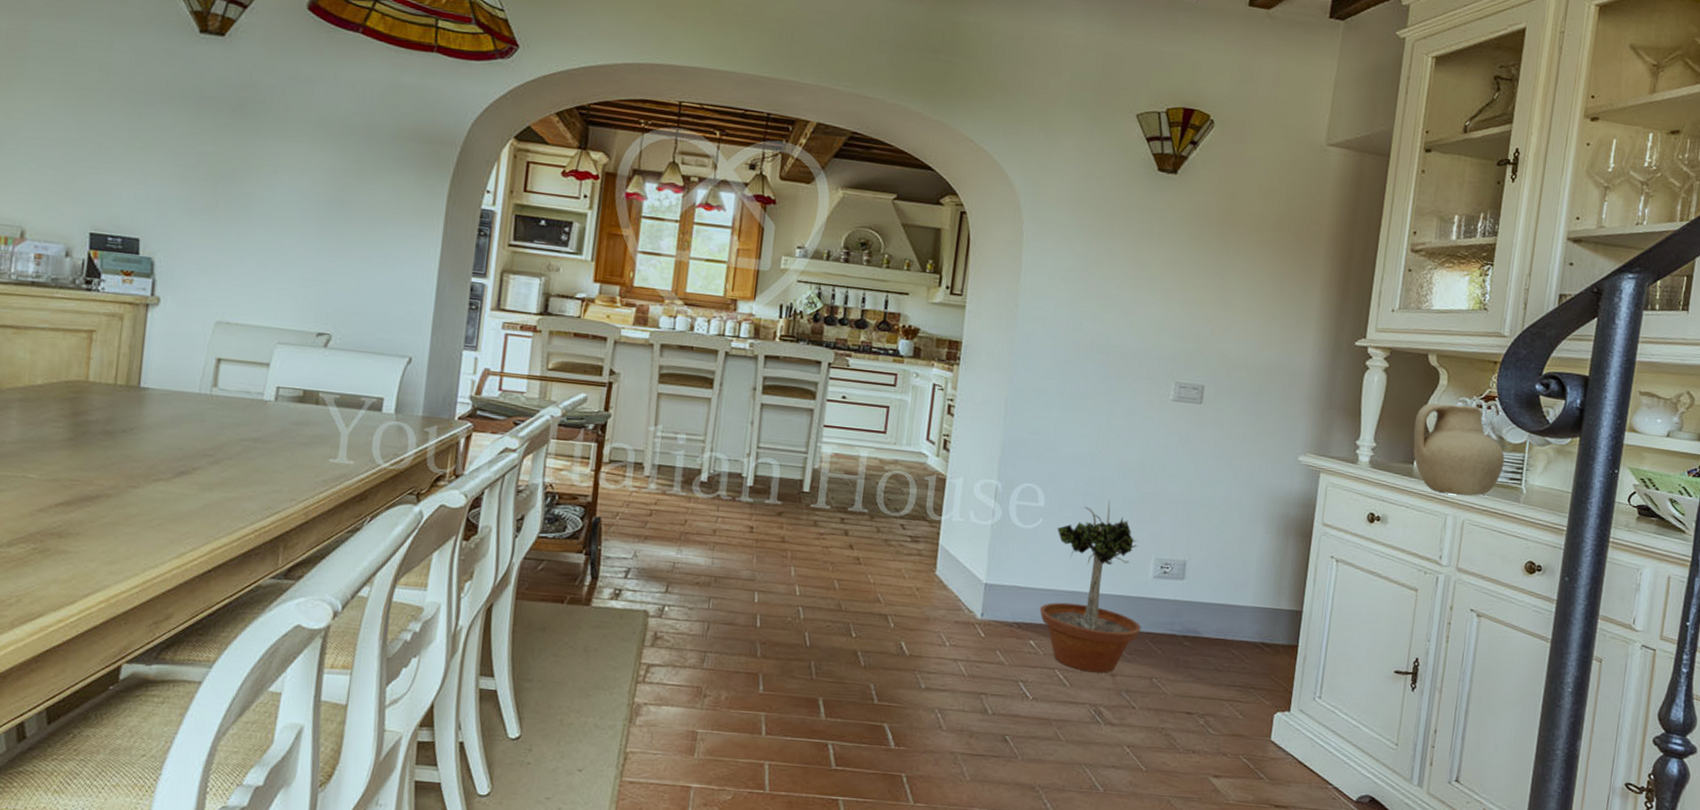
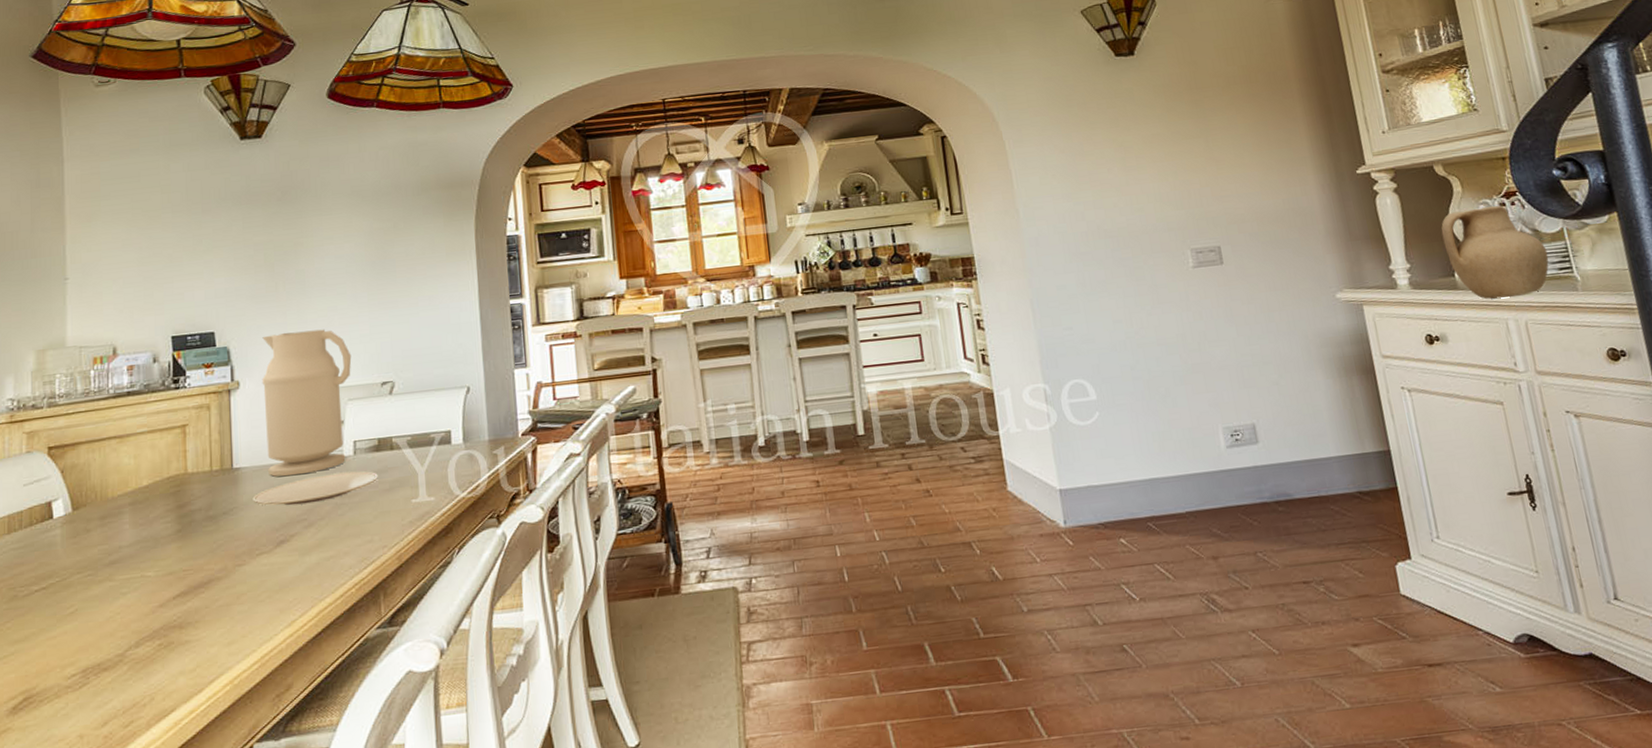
plate: none [157,413,298,441] -> present [252,471,378,506]
water jug: none [178,255,289,410] -> present [262,329,352,477]
potted tree: present [1040,500,1141,673] -> none [1115,379,1230,560]

